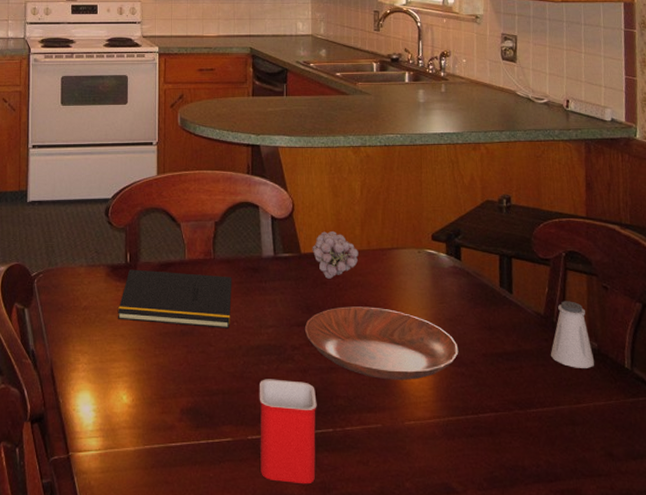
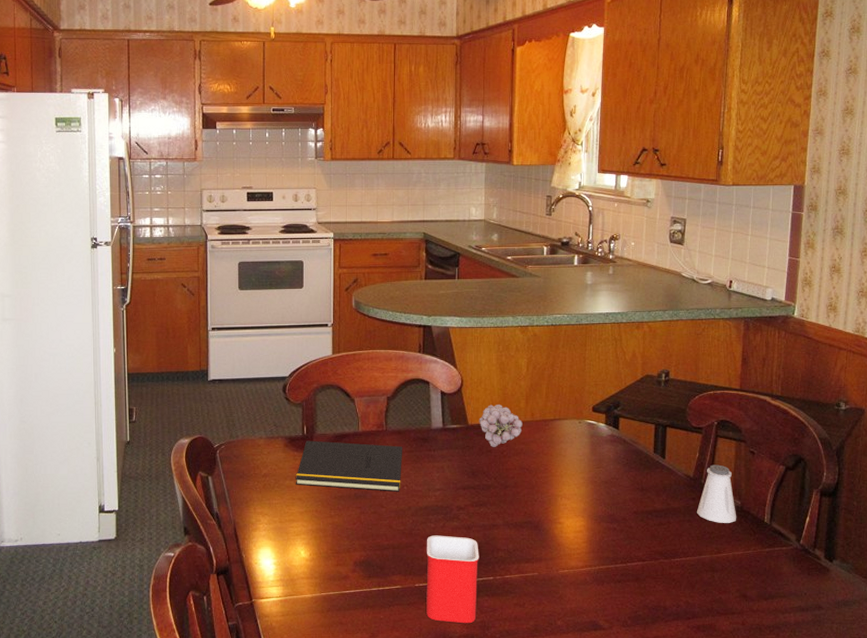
bowl: present [304,306,459,380] -> none [469,471,612,535]

